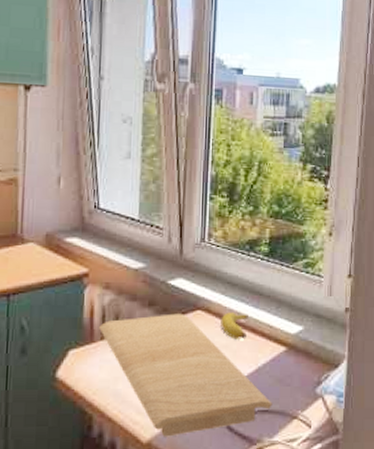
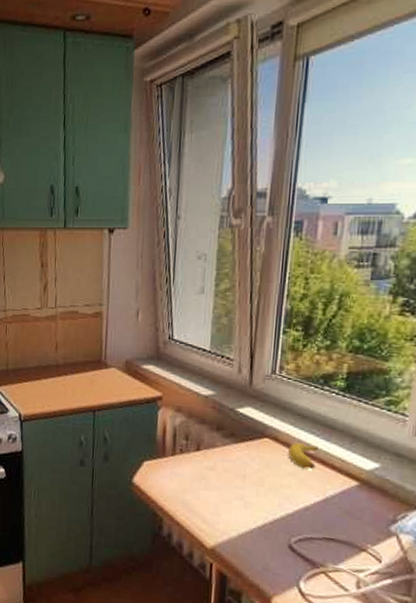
cutting board: present [98,313,272,437] -> none [169,439,339,548]

